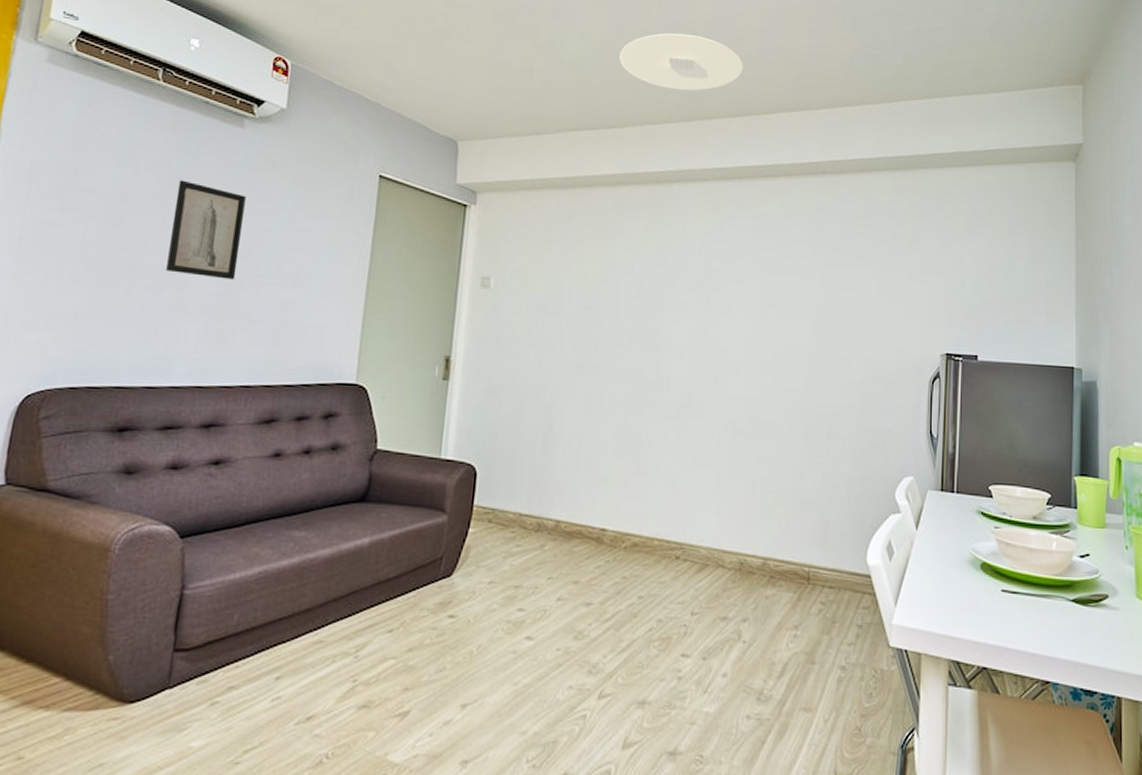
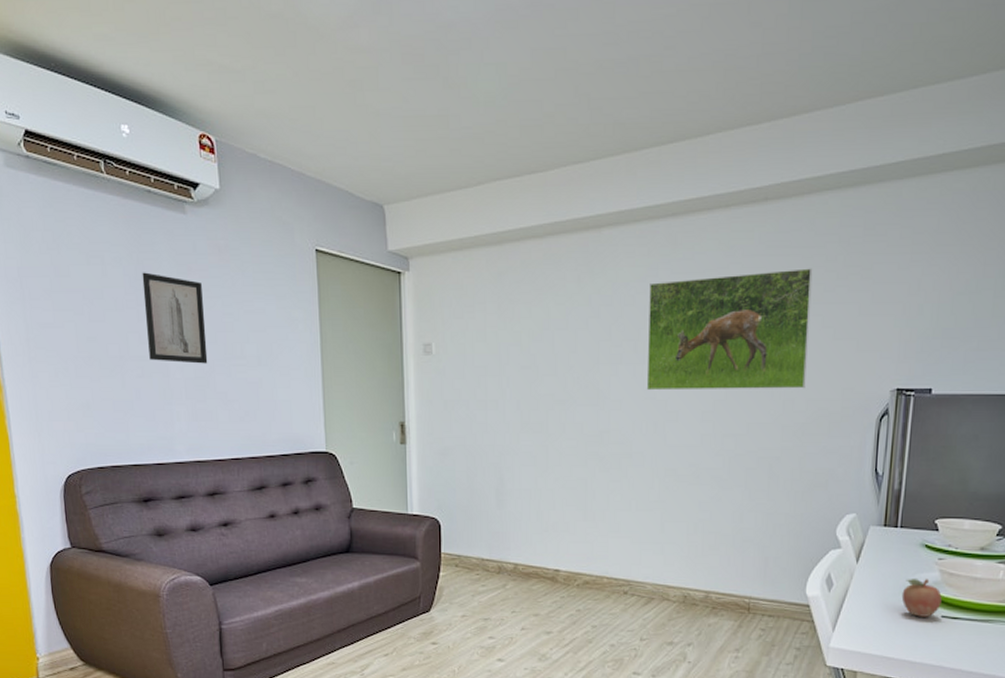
ceiling light: present [619,33,743,91] -> none [537,49,673,120]
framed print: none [708,236,867,348] -> present [646,268,813,391]
fruit: none [962,548,1000,591] -> present [901,579,942,617]

